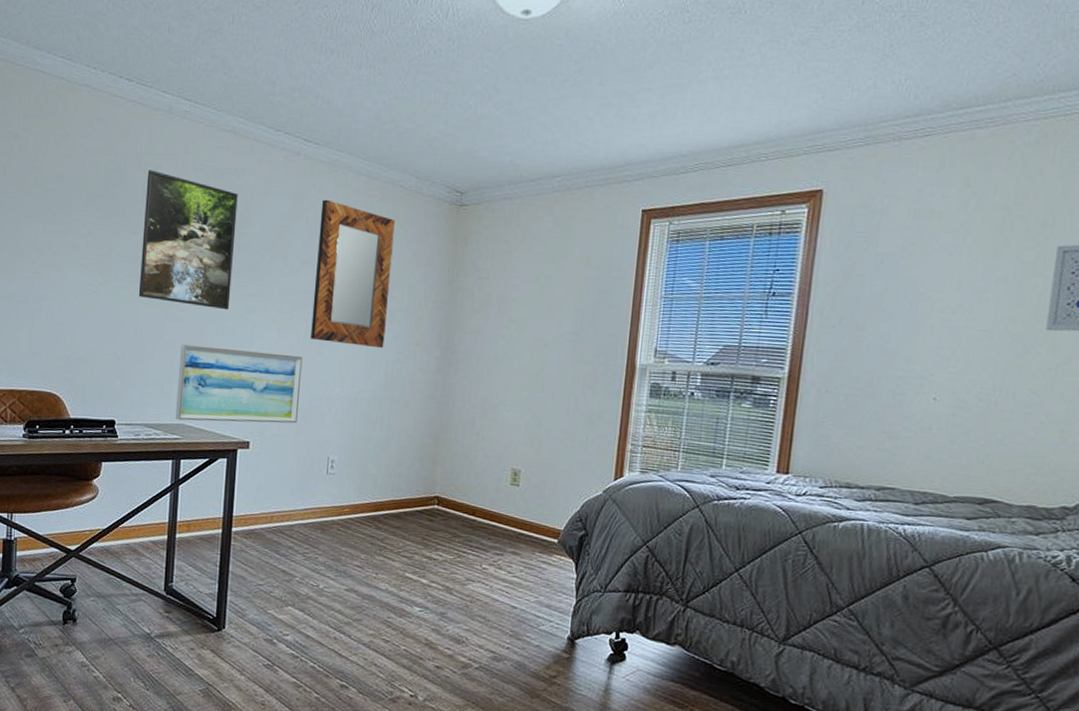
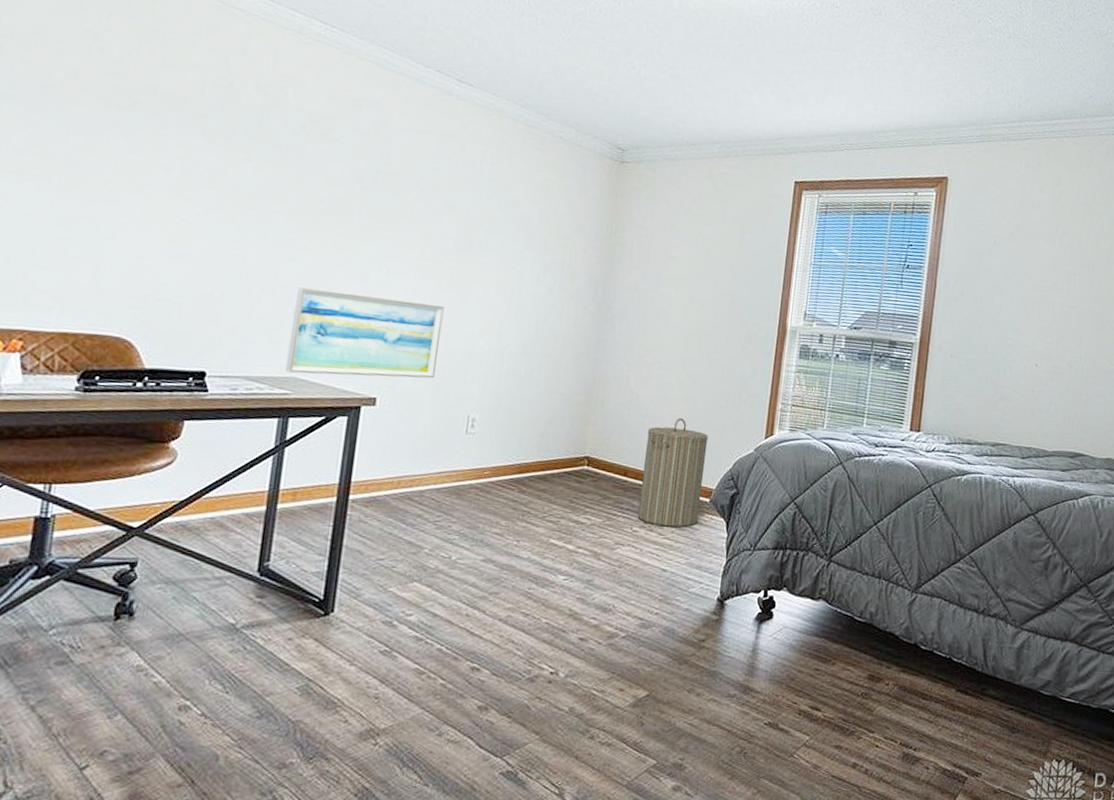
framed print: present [138,170,238,310] -> none [246,92,378,253]
home mirror: present [310,199,395,349] -> none [454,143,553,302]
laundry hamper: none [486,459,555,567] -> present [637,417,708,528]

